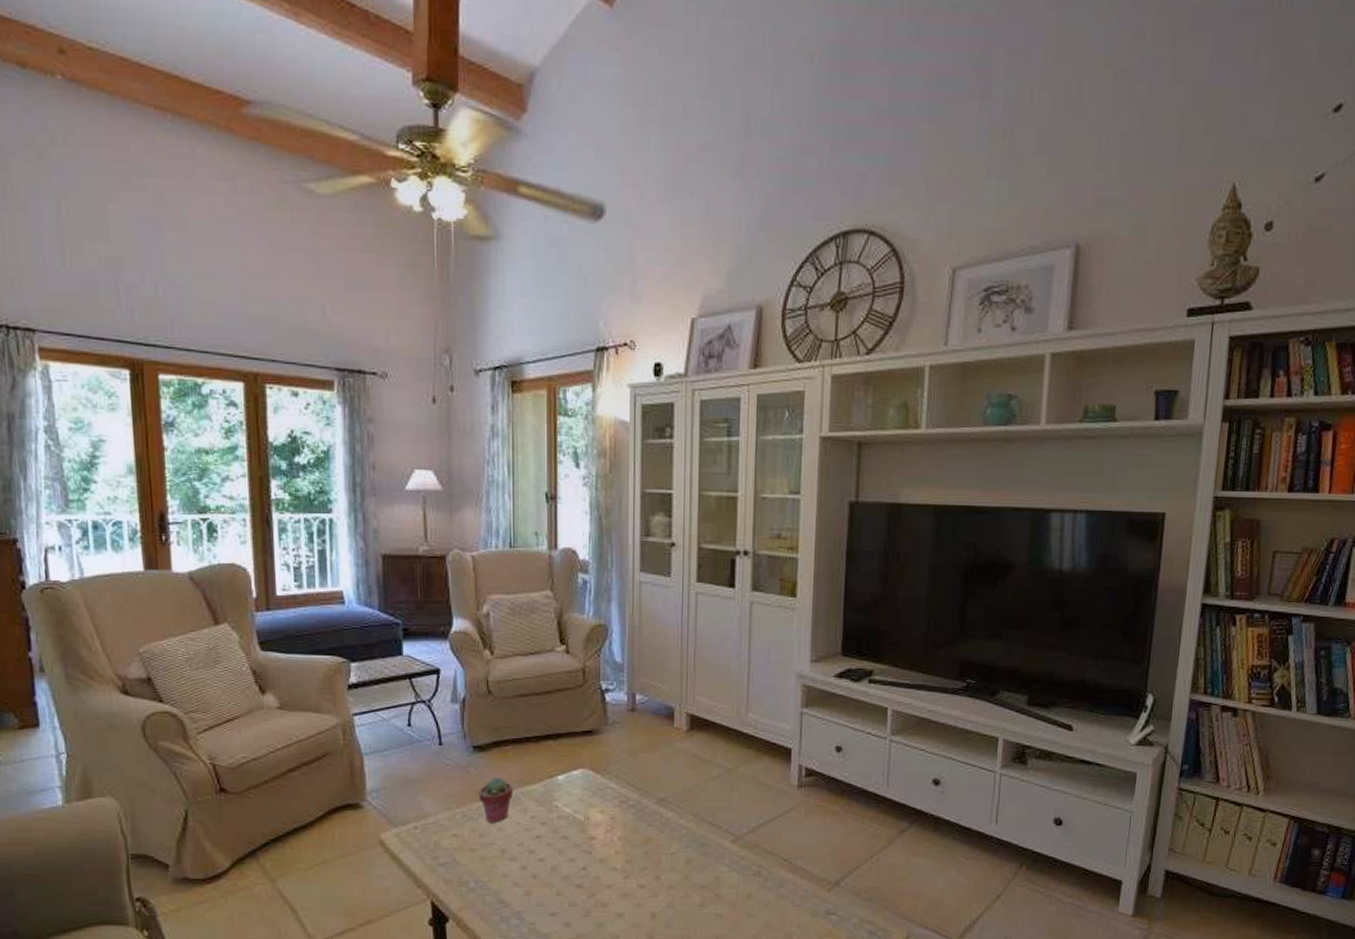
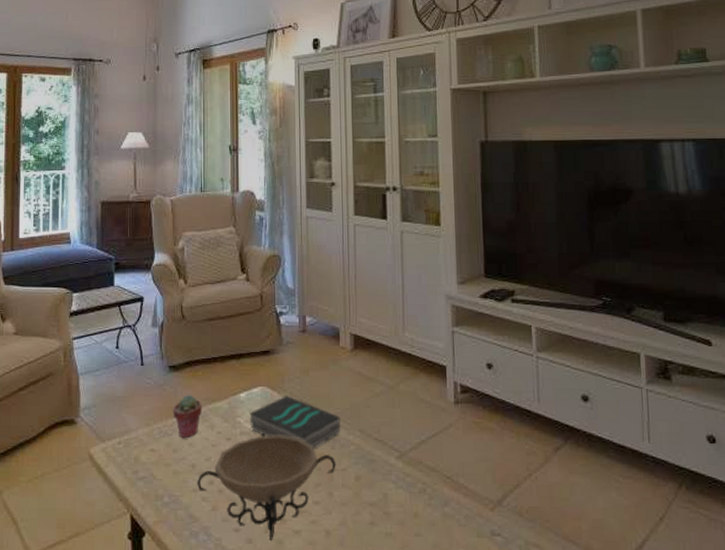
decorative bowl: none [506,816,665,923] -> present [196,432,336,540]
book: none [568,779,673,832] -> present [249,396,342,448]

